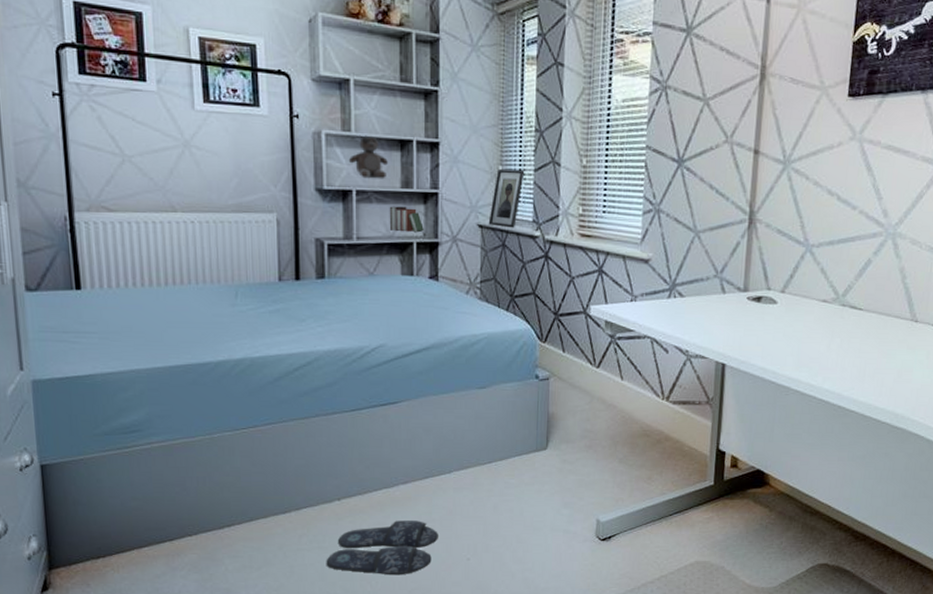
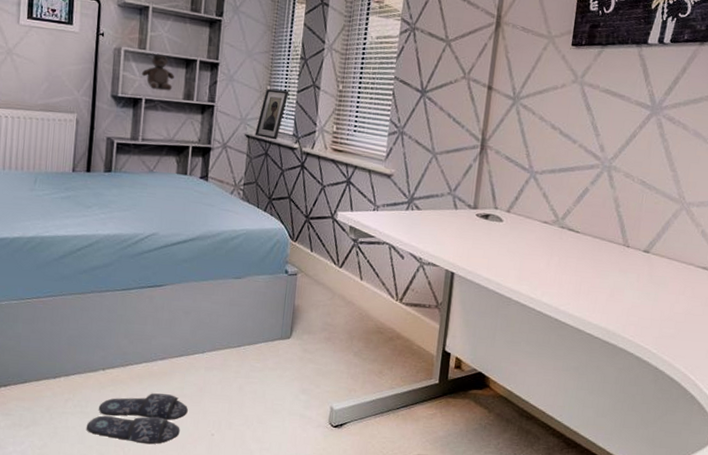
books: present [389,206,424,233] -> none [170,114,200,139]

